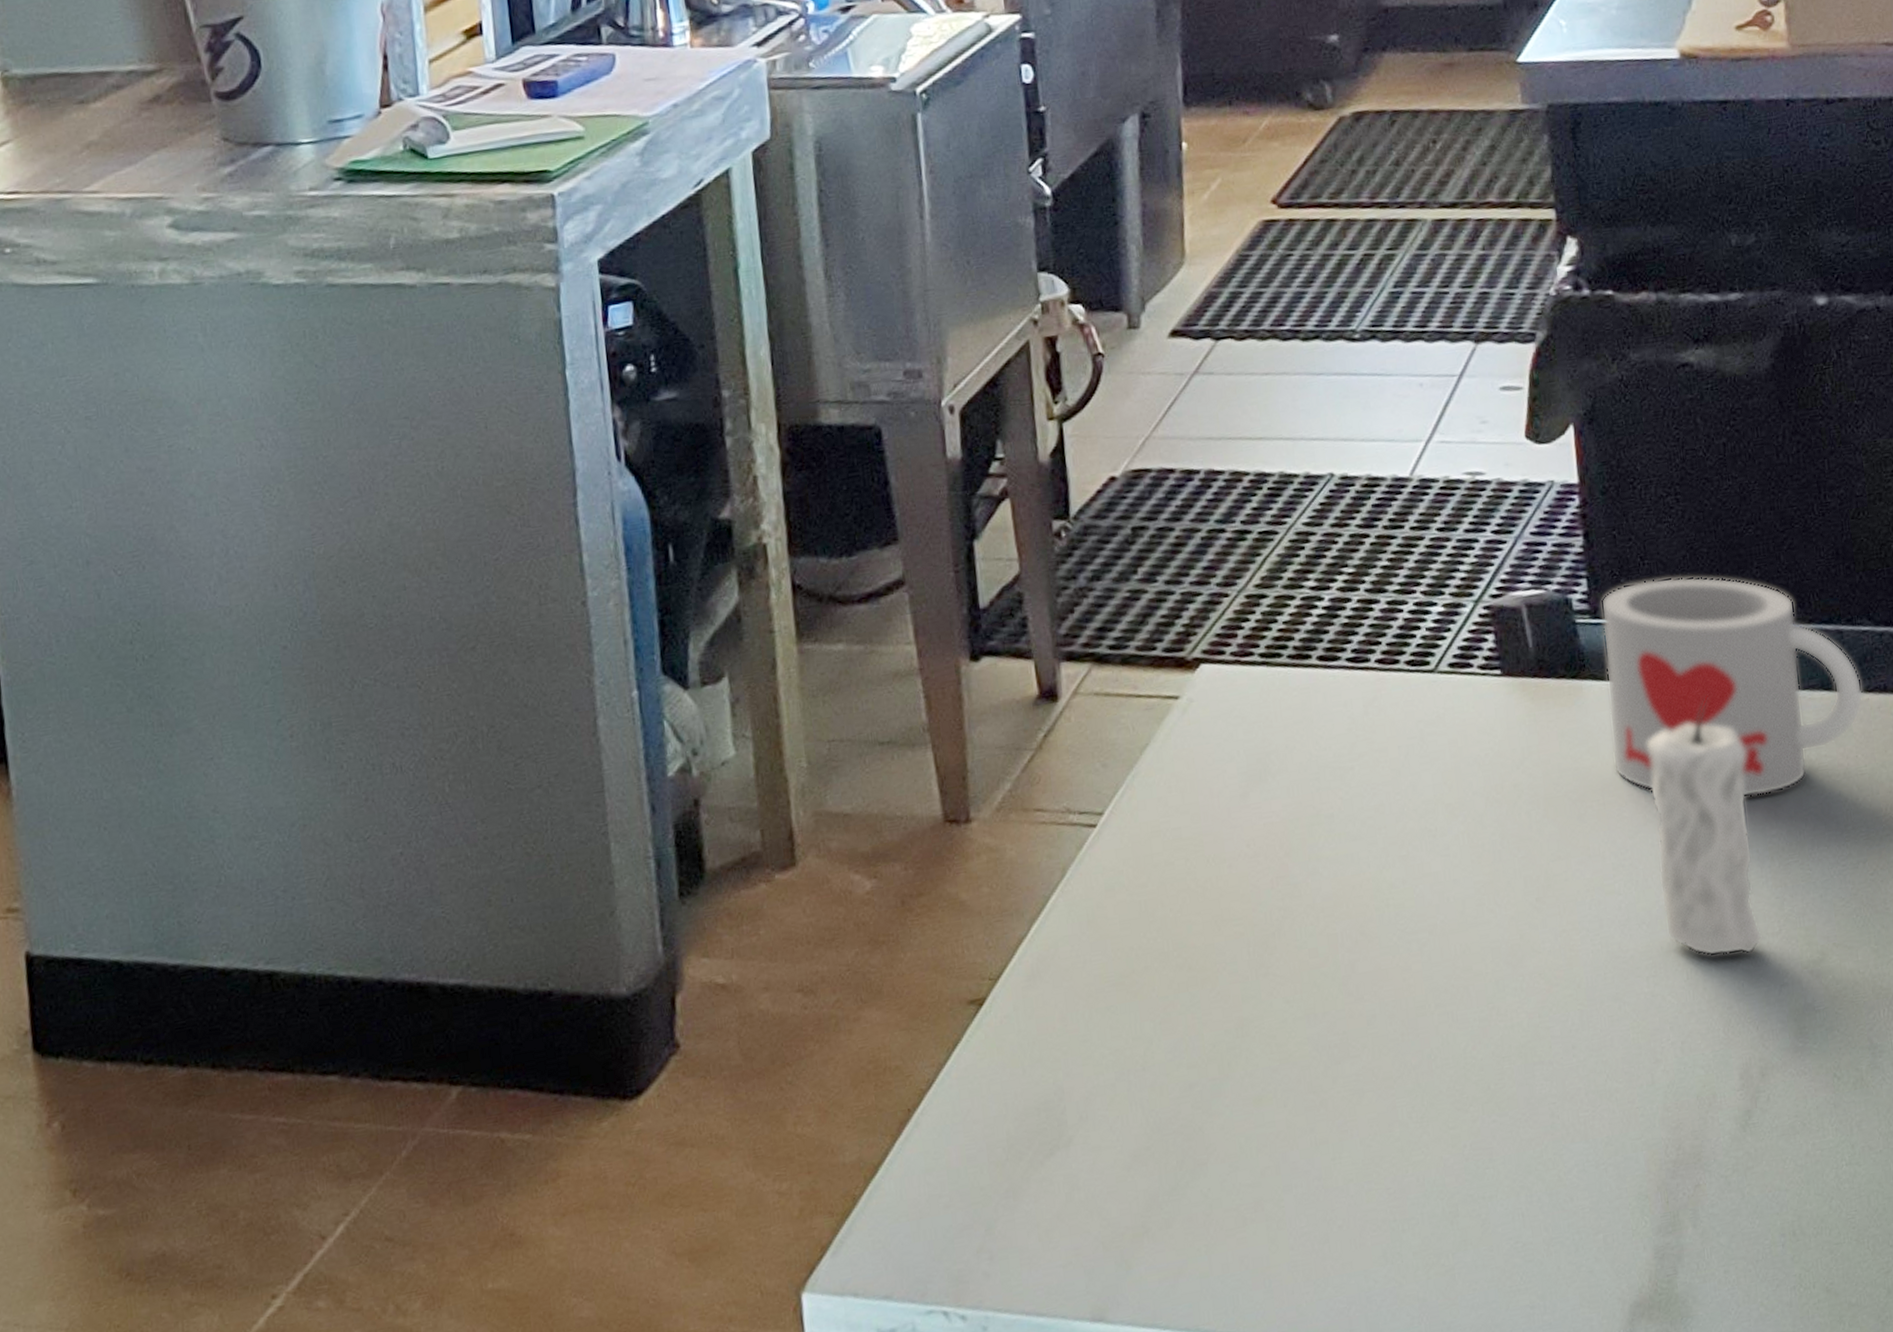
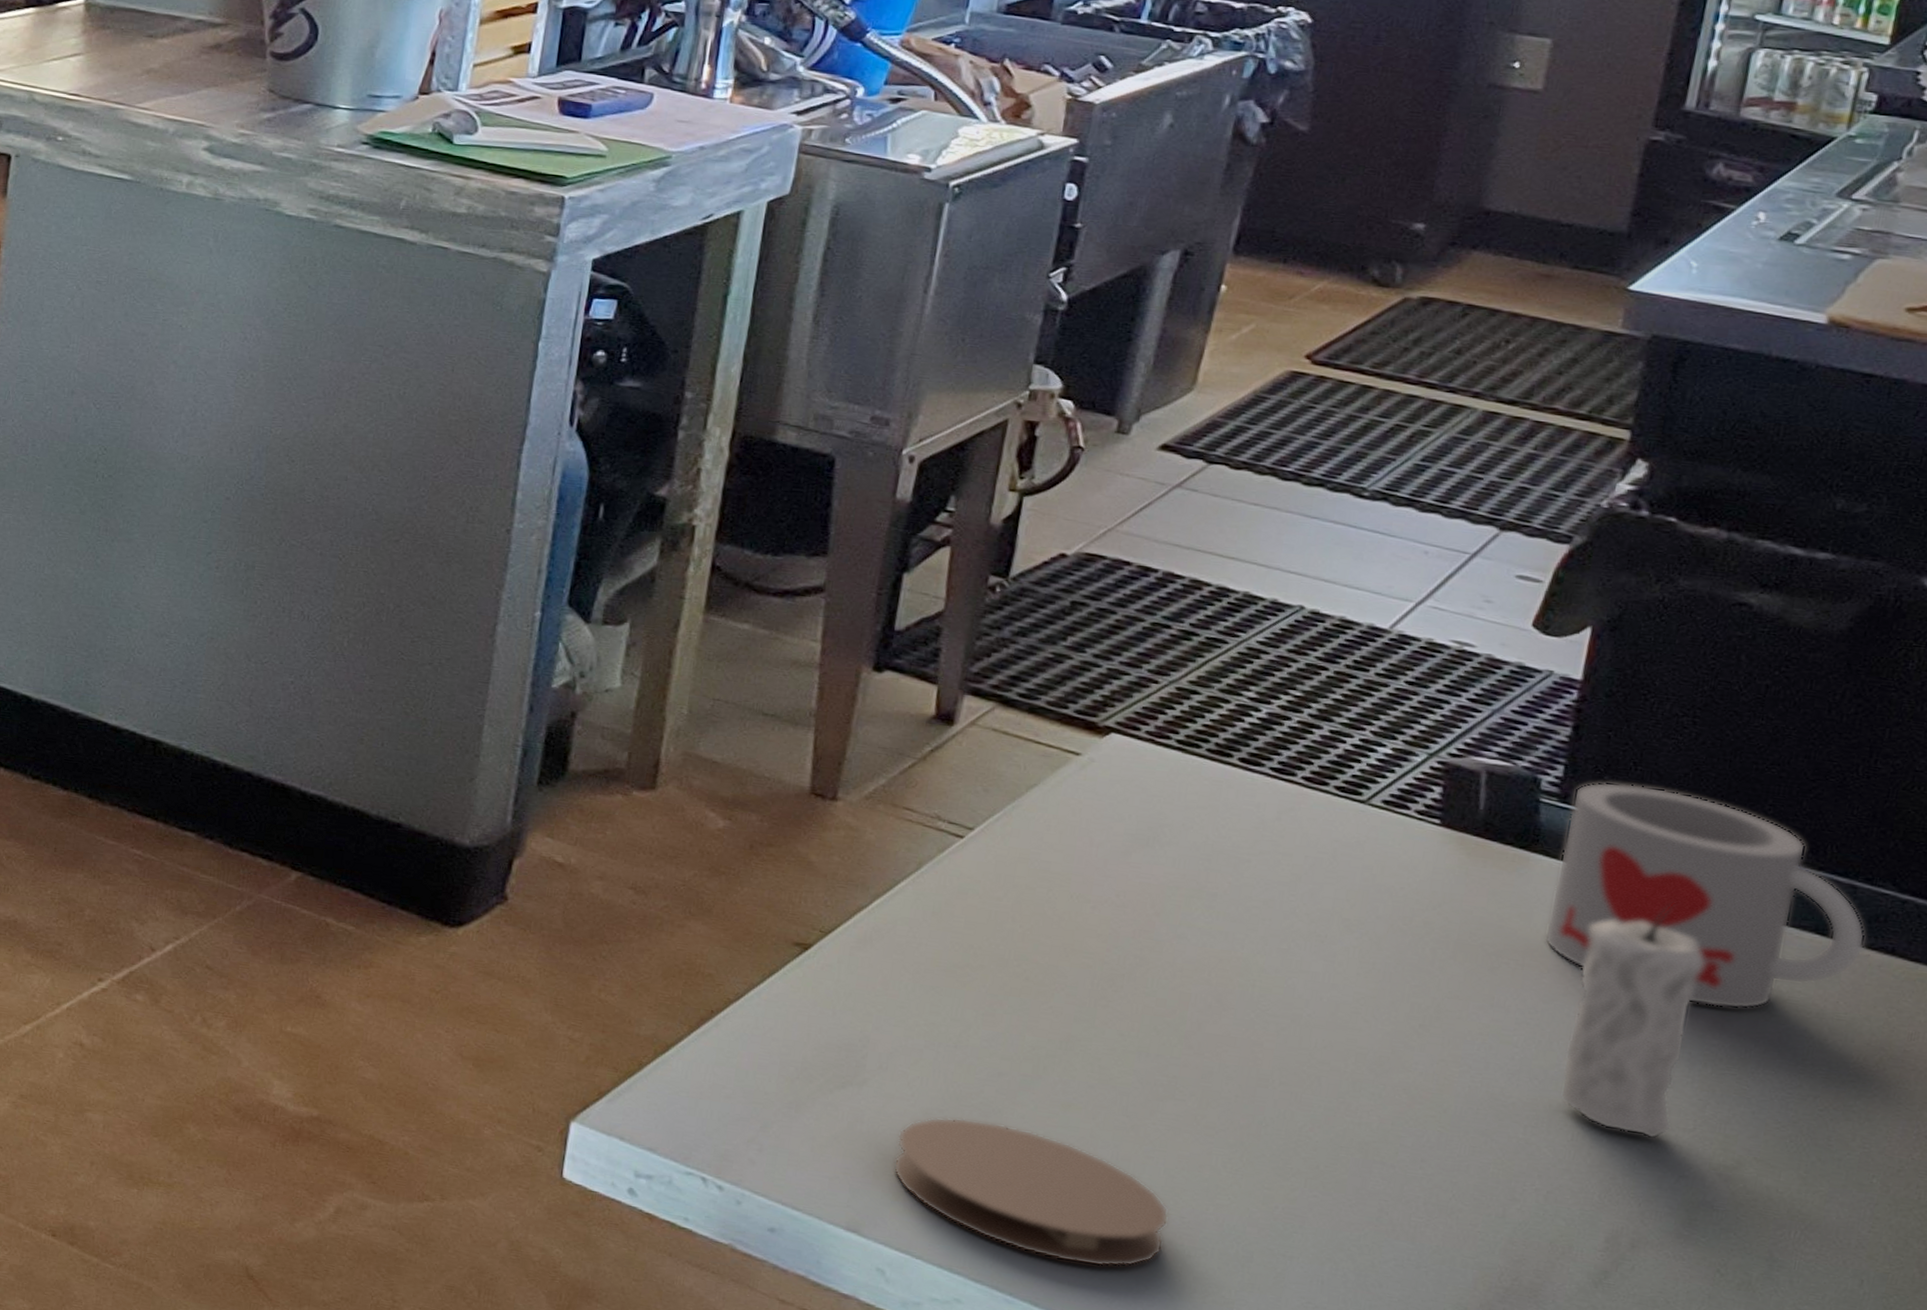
coaster: none [1114,1141,1380,1283] -> present [892,1117,1170,1268]

